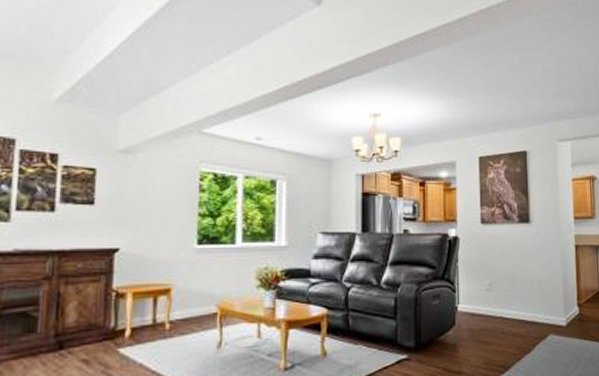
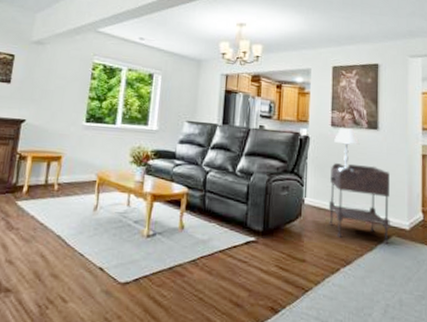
side table: none [483,262,547,345] -> present [328,163,390,245]
table lamp: none [485,224,512,272] -> present [334,128,360,172]

